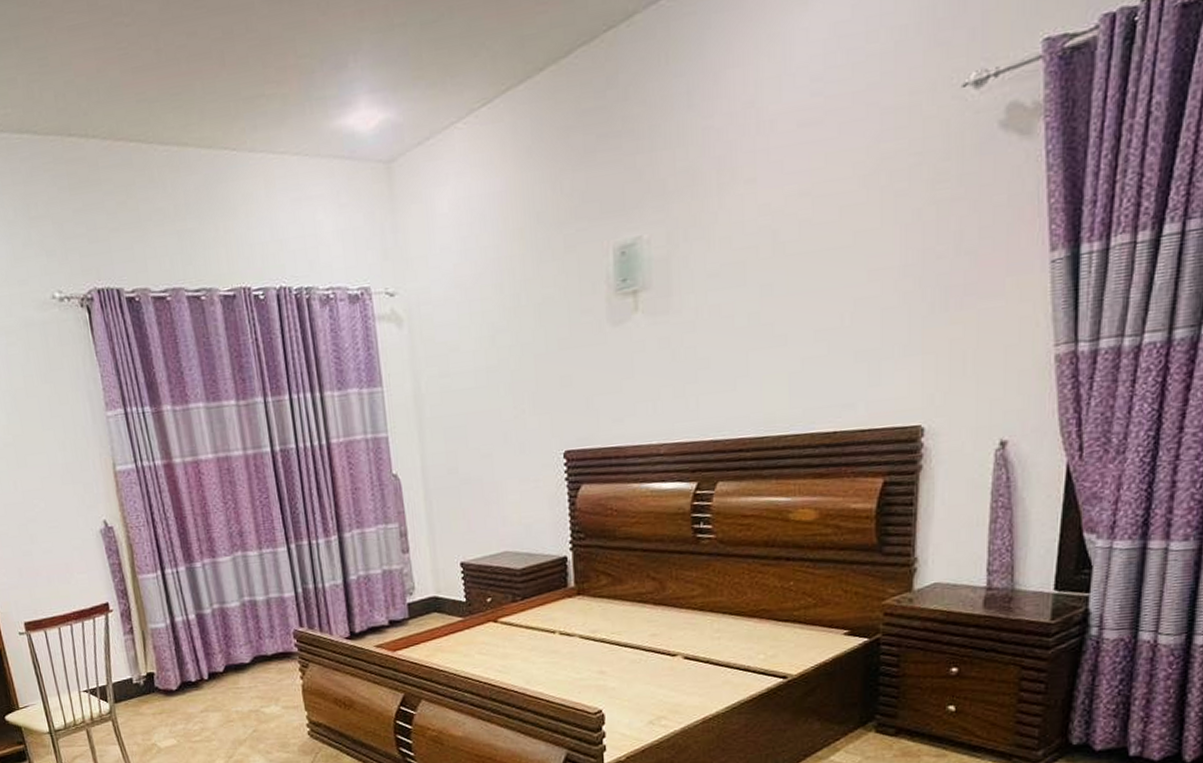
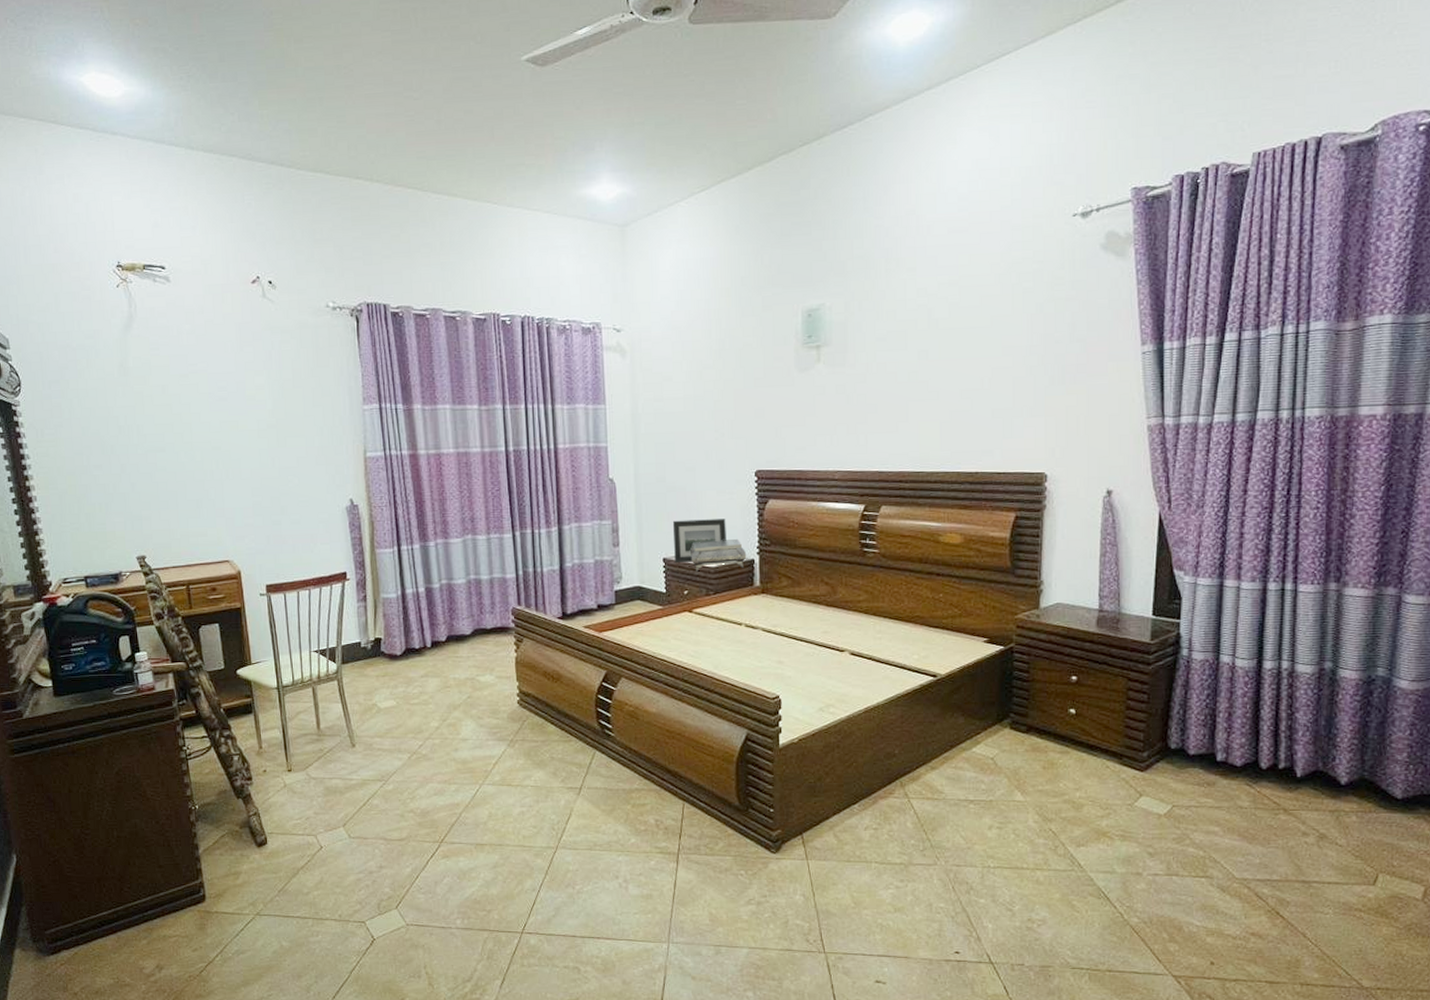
picture frame: none [469,511,533,568] -> present [672,519,726,564]
jewelry box: none [490,533,558,577] -> present [689,538,747,573]

